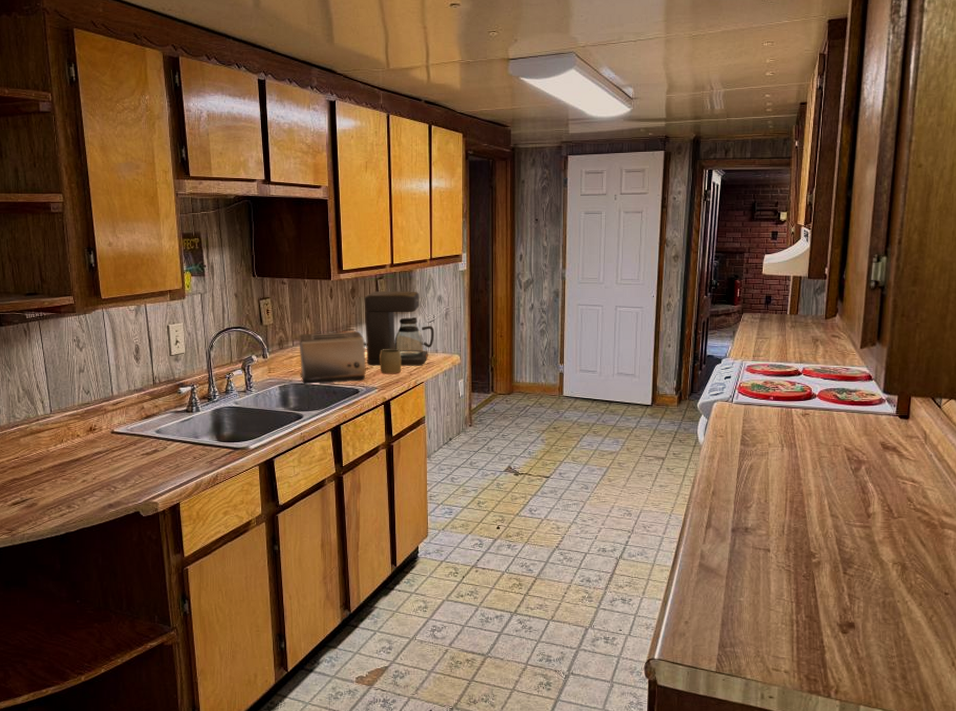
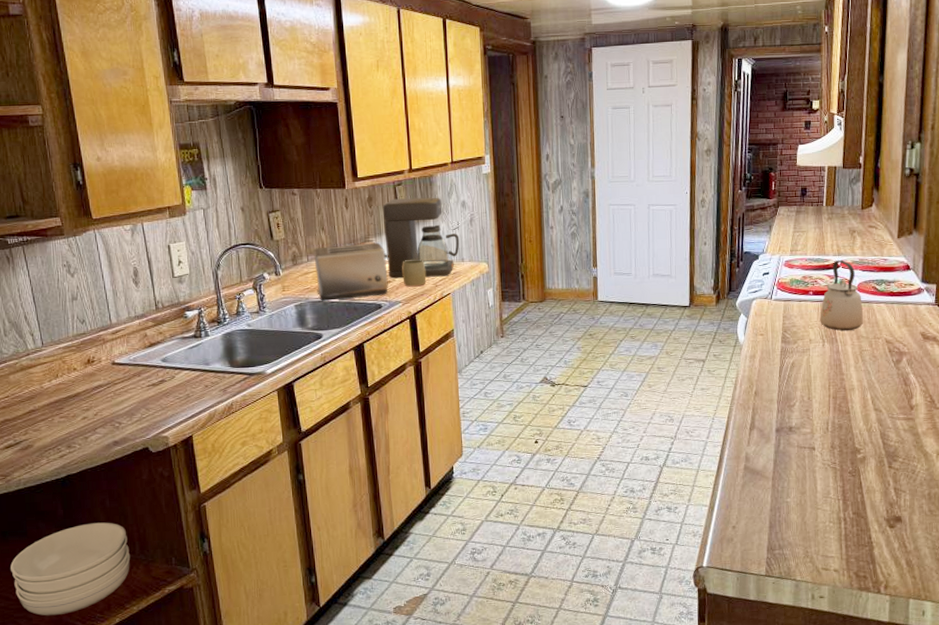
bowl: none [11,578,118,662] -> present [10,522,131,616]
kettle: none [779,367,823,436] -> present [819,259,863,331]

